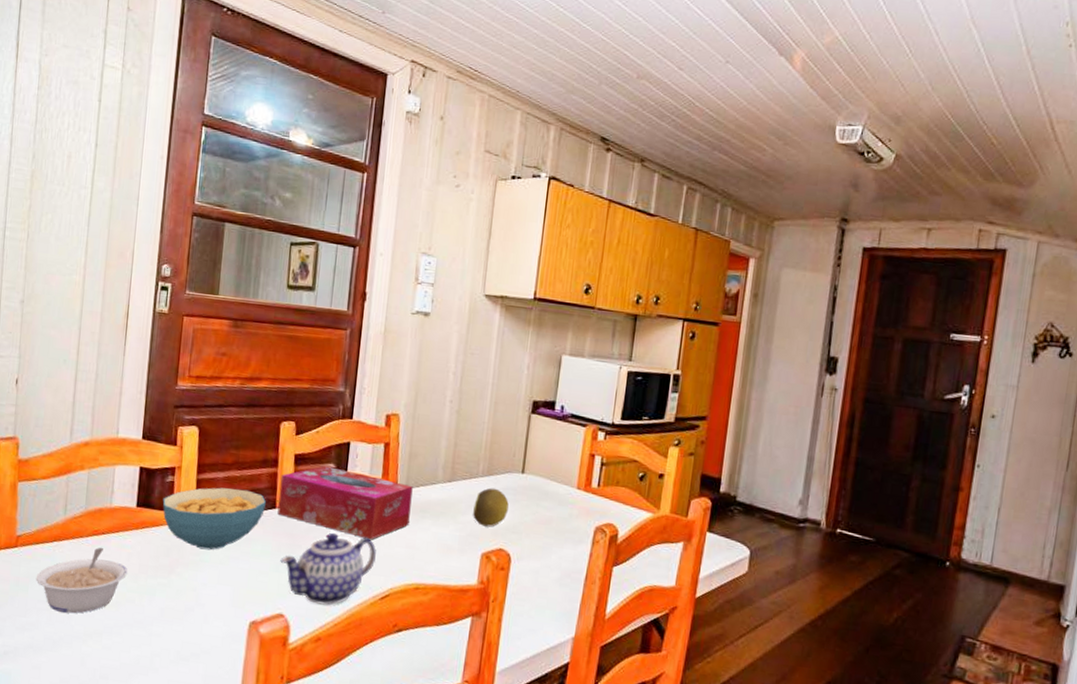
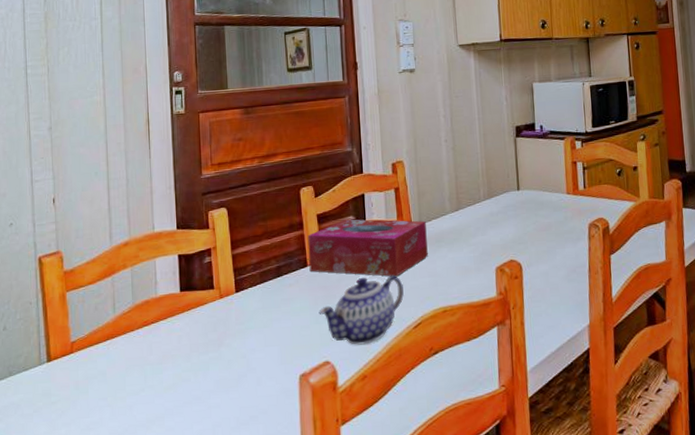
legume: present [35,547,127,614] -> none [94,336,180,405]
cereal bowl: present [162,487,266,550] -> none [203,255,298,318]
fruit: present [473,487,509,527] -> none [481,208,512,244]

